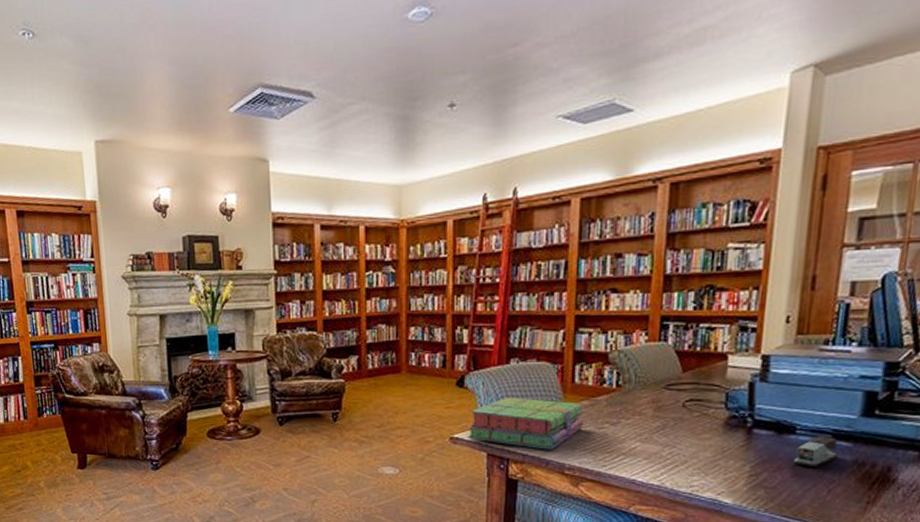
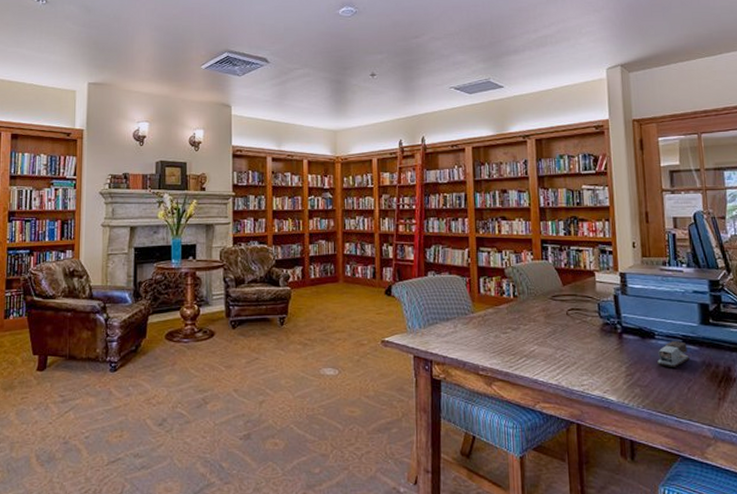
stack of books: present [467,398,585,450] -> none [395,305,491,352]

